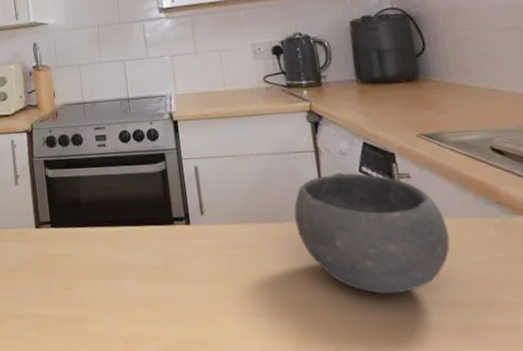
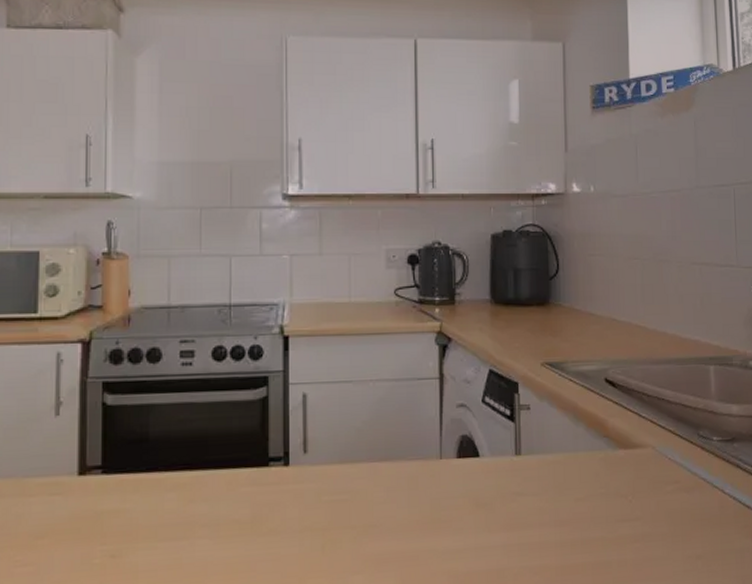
bowl: present [294,173,450,294] -> none [410,404,560,538]

